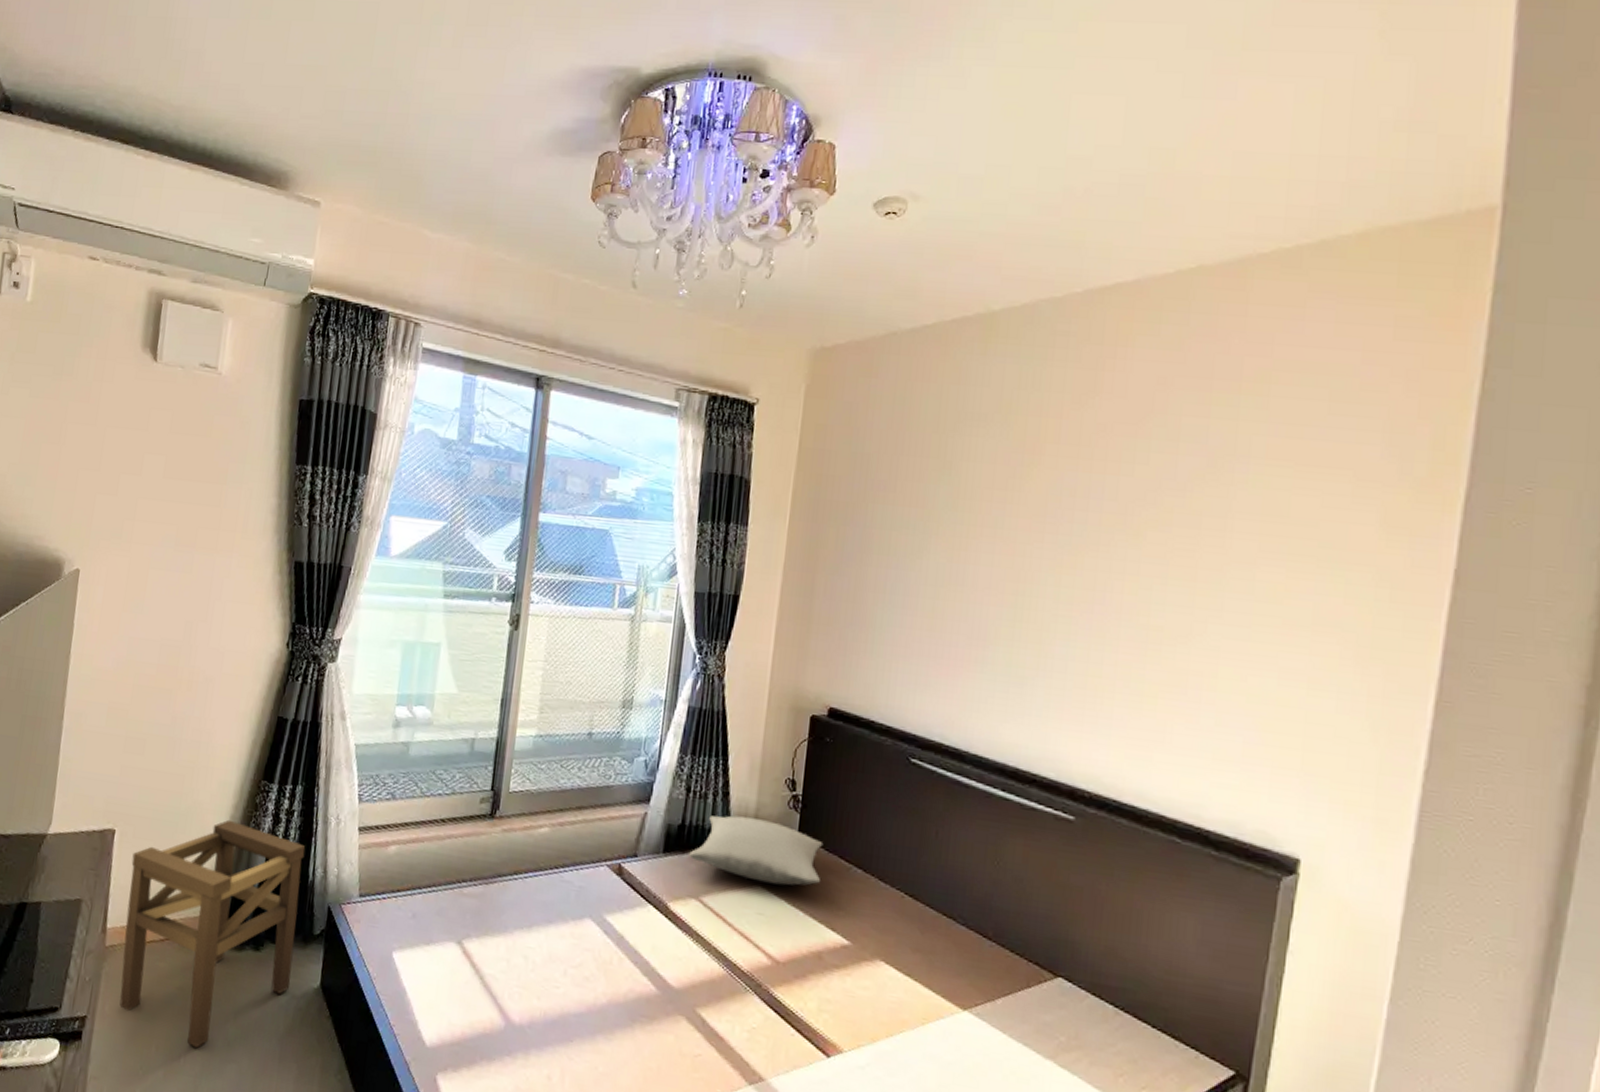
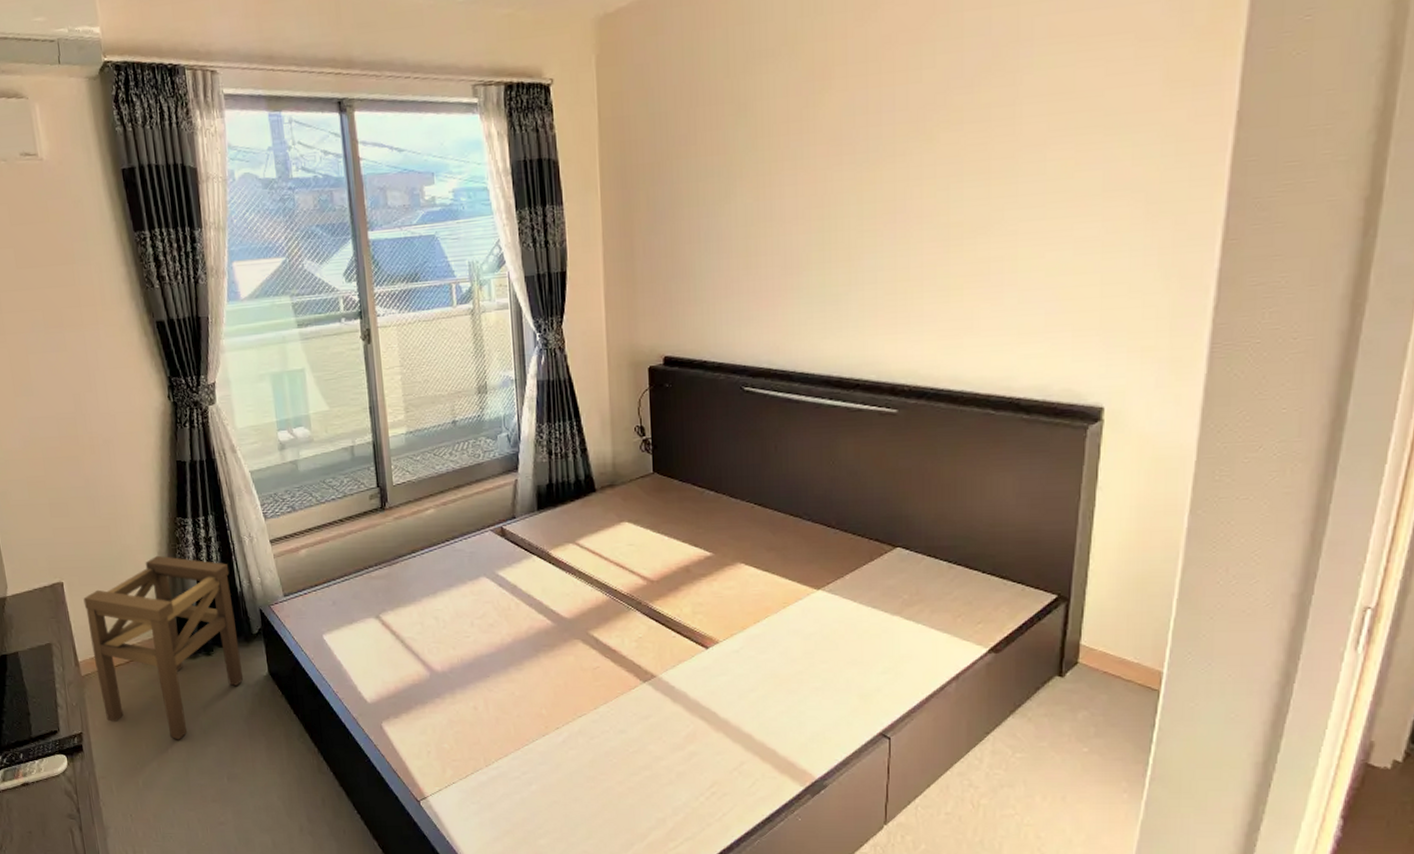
pillow: present [689,815,824,886] -> none [560,466,678,519]

